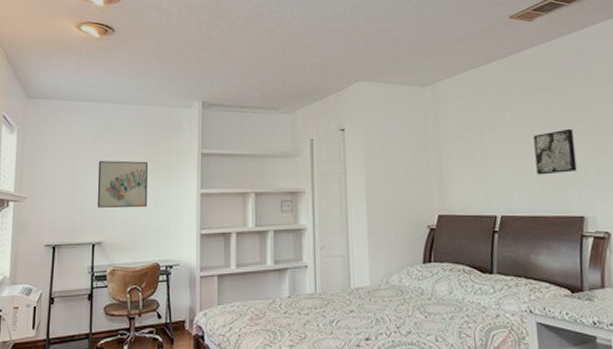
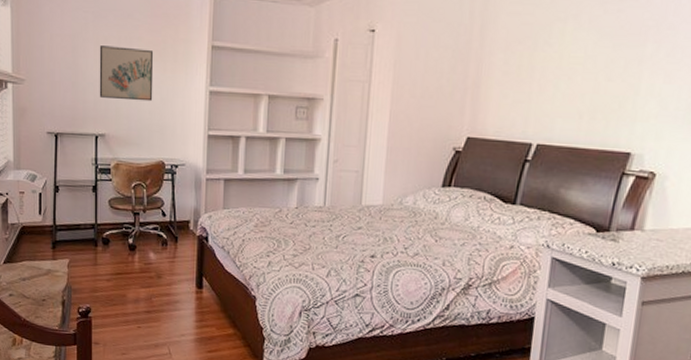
wall art: present [533,128,577,175] -> none [588,50,643,103]

